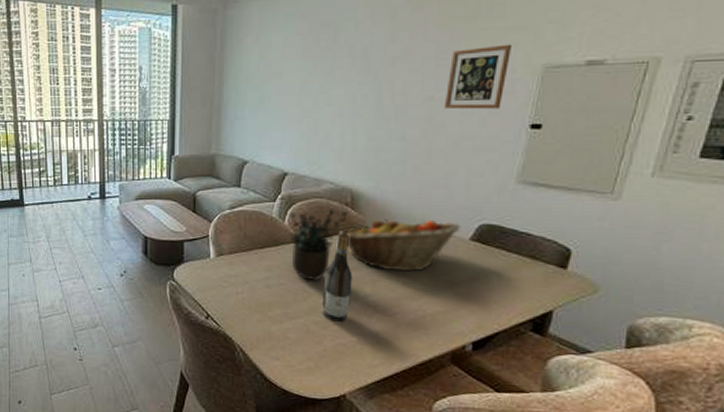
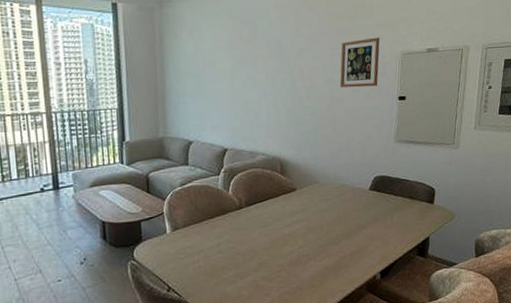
potted plant: present [290,202,351,281] -> none [233,169,281,242]
wine bottle: present [321,231,352,322] -> none [265,194,289,274]
fruit basket: present [347,218,461,272] -> none [280,176,362,223]

